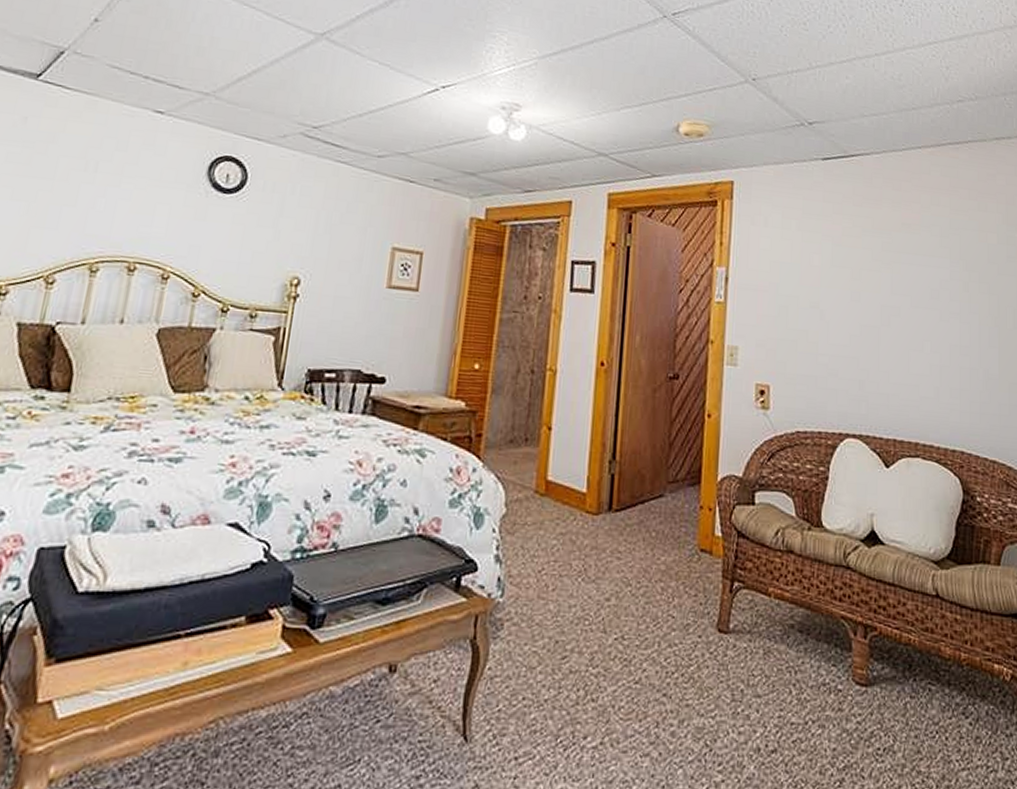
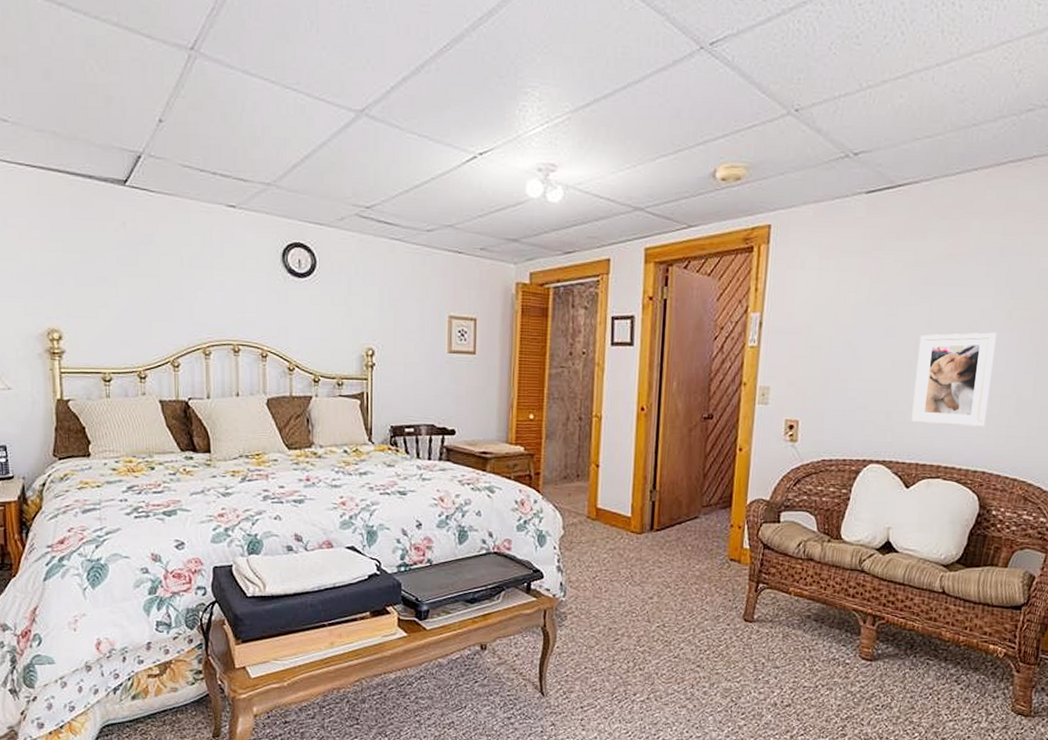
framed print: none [884,301,957,402] -> present [911,332,997,427]

